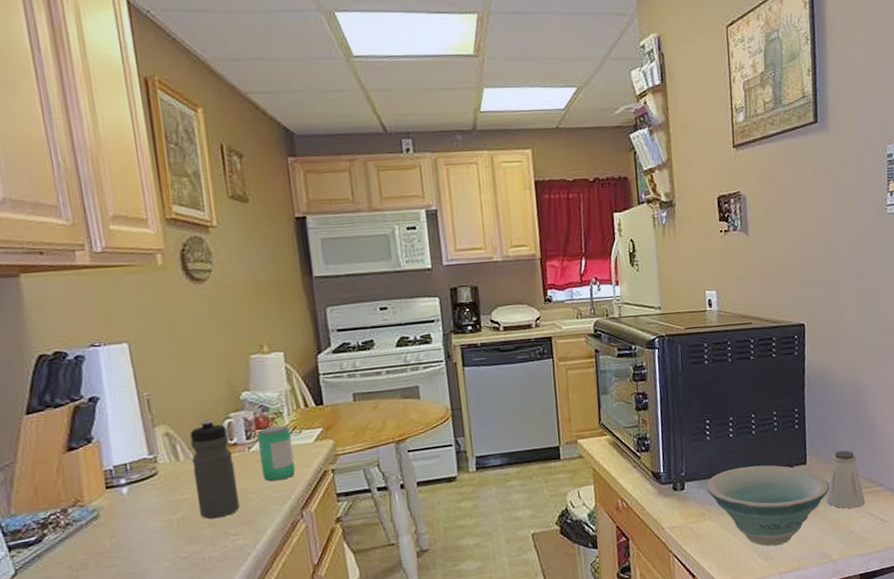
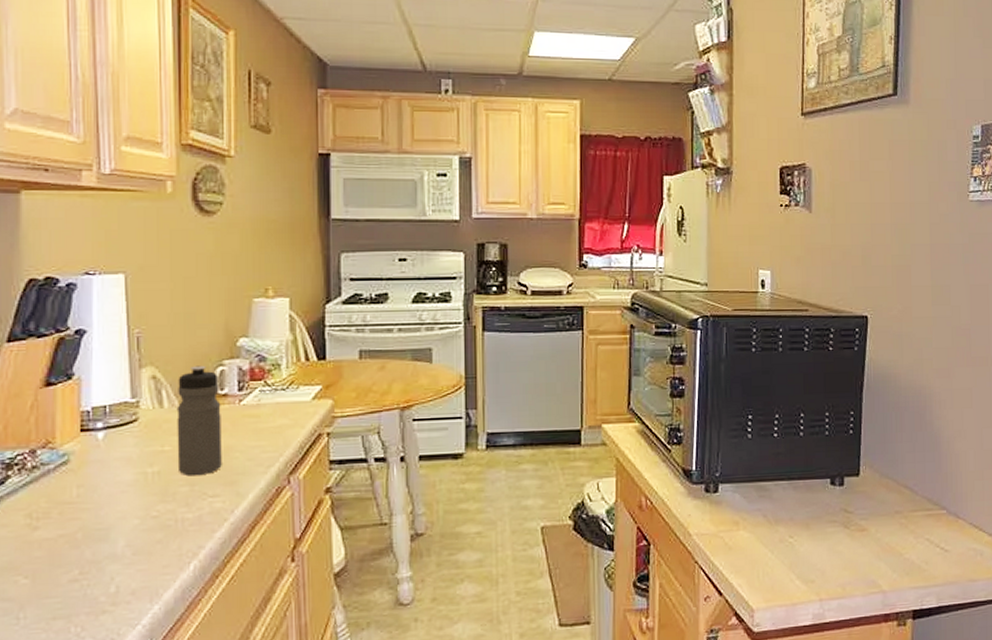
beverage can: present [257,425,295,482] -> none [251,379,287,440]
bowl: present [706,465,830,546] -> none [743,472,884,567]
saltshaker: present [826,450,865,509] -> none [880,464,925,533]

